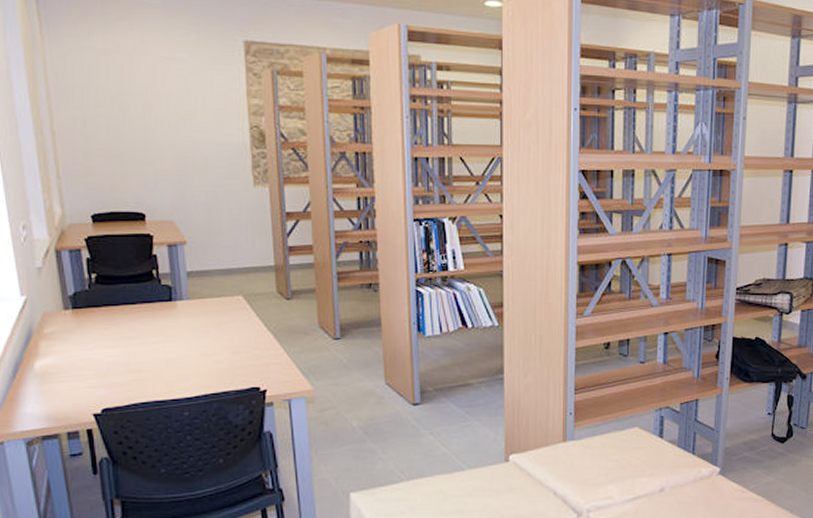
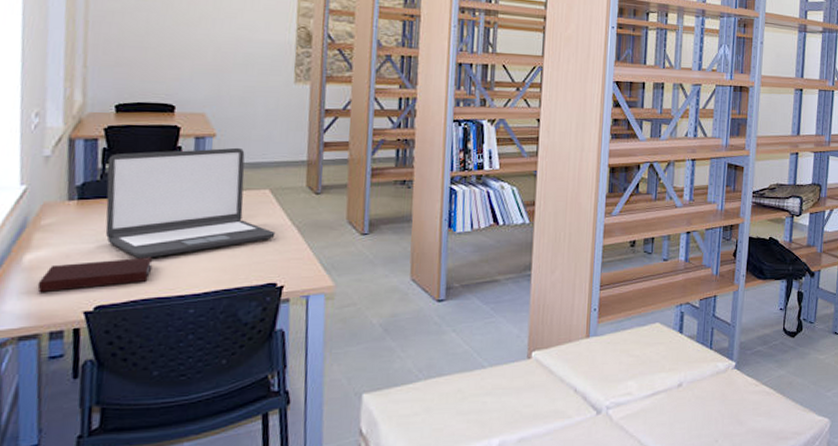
notebook: none [50,363,147,397] -> present [37,257,153,293]
laptop: none [92,254,253,364] -> present [105,147,276,258]

